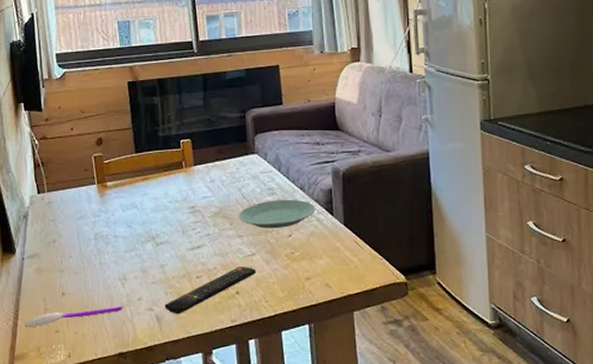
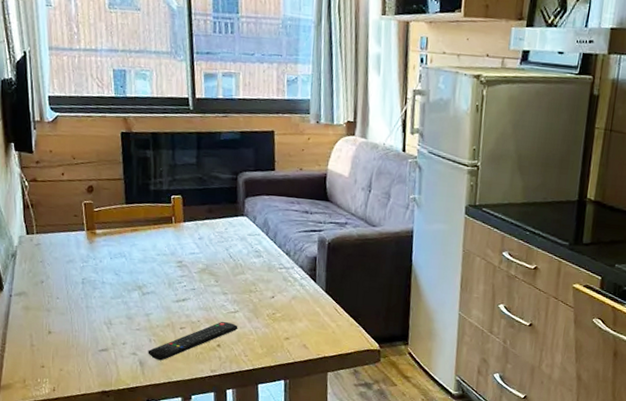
spoon: present [25,305,122,328] -> none [11,347,107,361]
plate: present [238,199,316,229] -> none [224,262,300,290]

